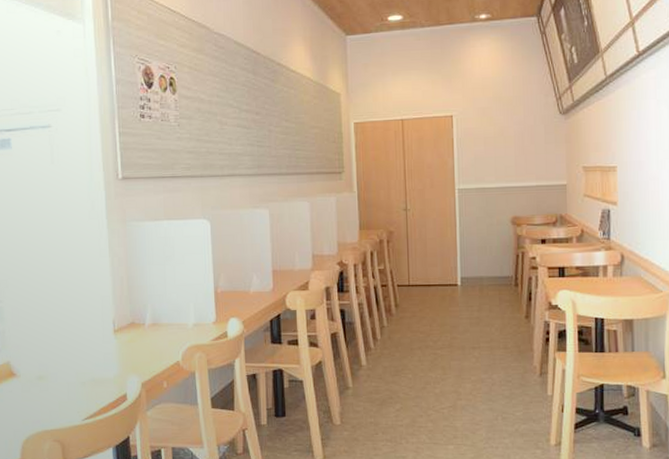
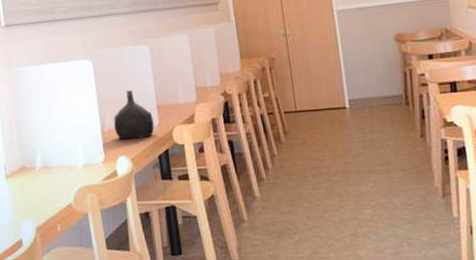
water jug: none [227,252,268,302] -> present [113,89,155,140]

